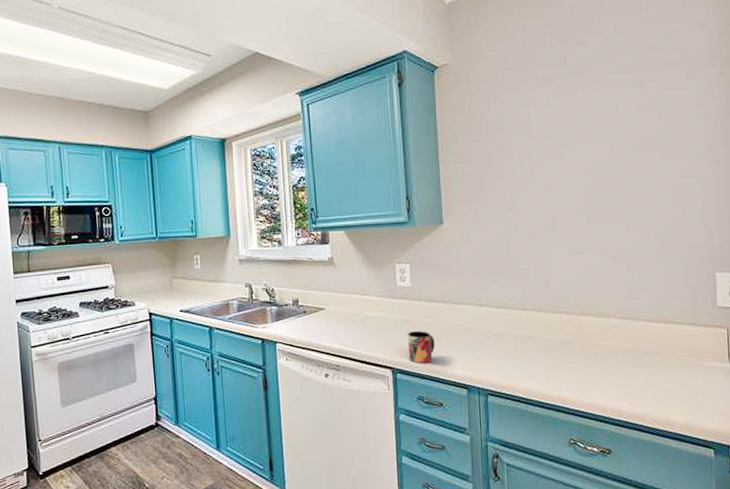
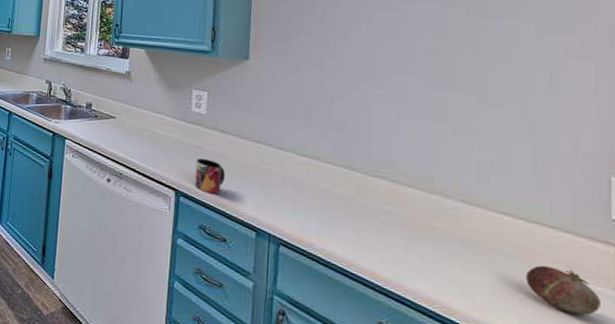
fruit: none [667,354,715,389] -> present [526,265,602,316]

